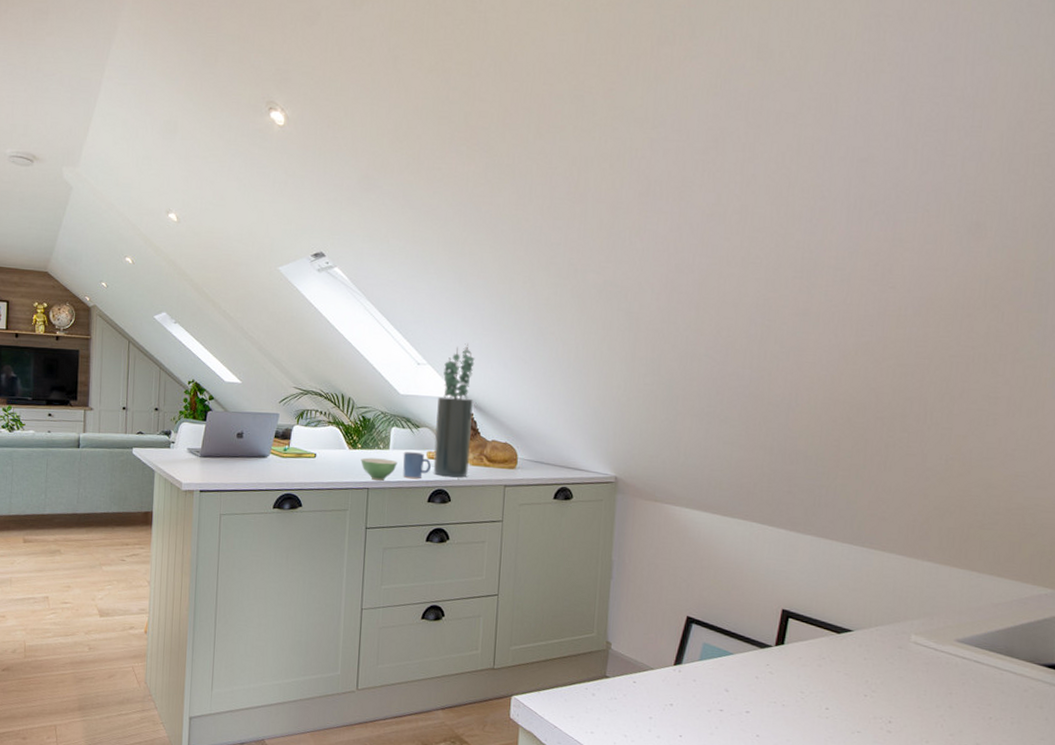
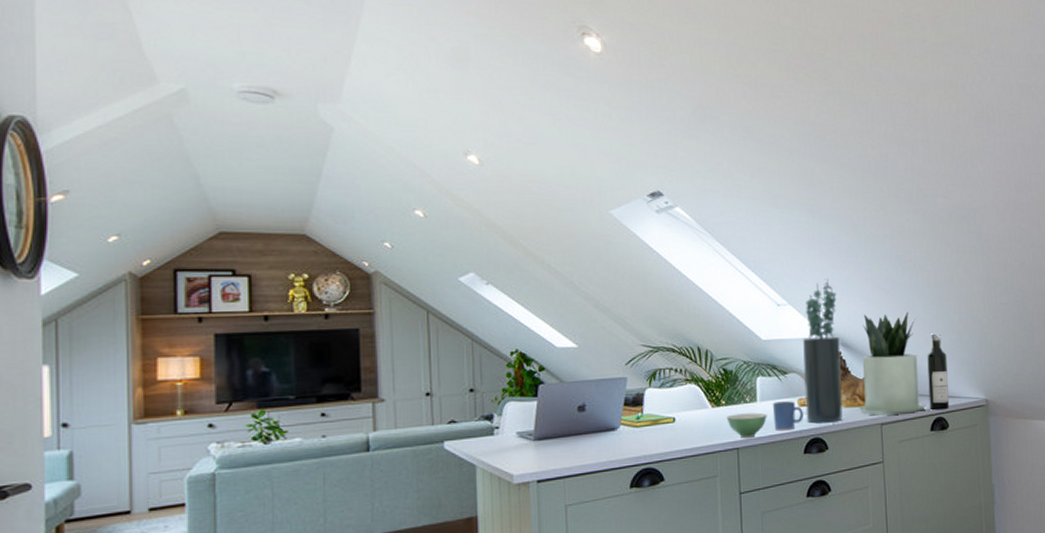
planter: none [484,380,551,481] -> present [859,311,925,416]
bottle: none [555,407,579,481] -> present [927,334,949,411]

